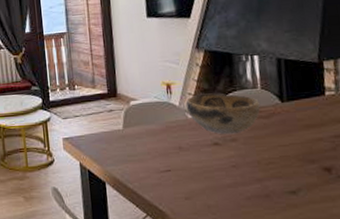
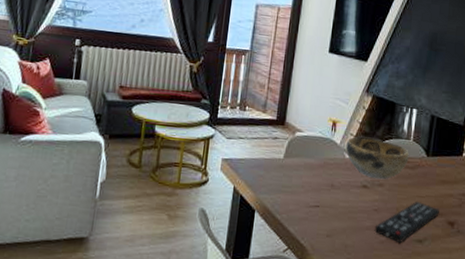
remote control: none [236,151,310,198] -> present [374,202,439,244]

